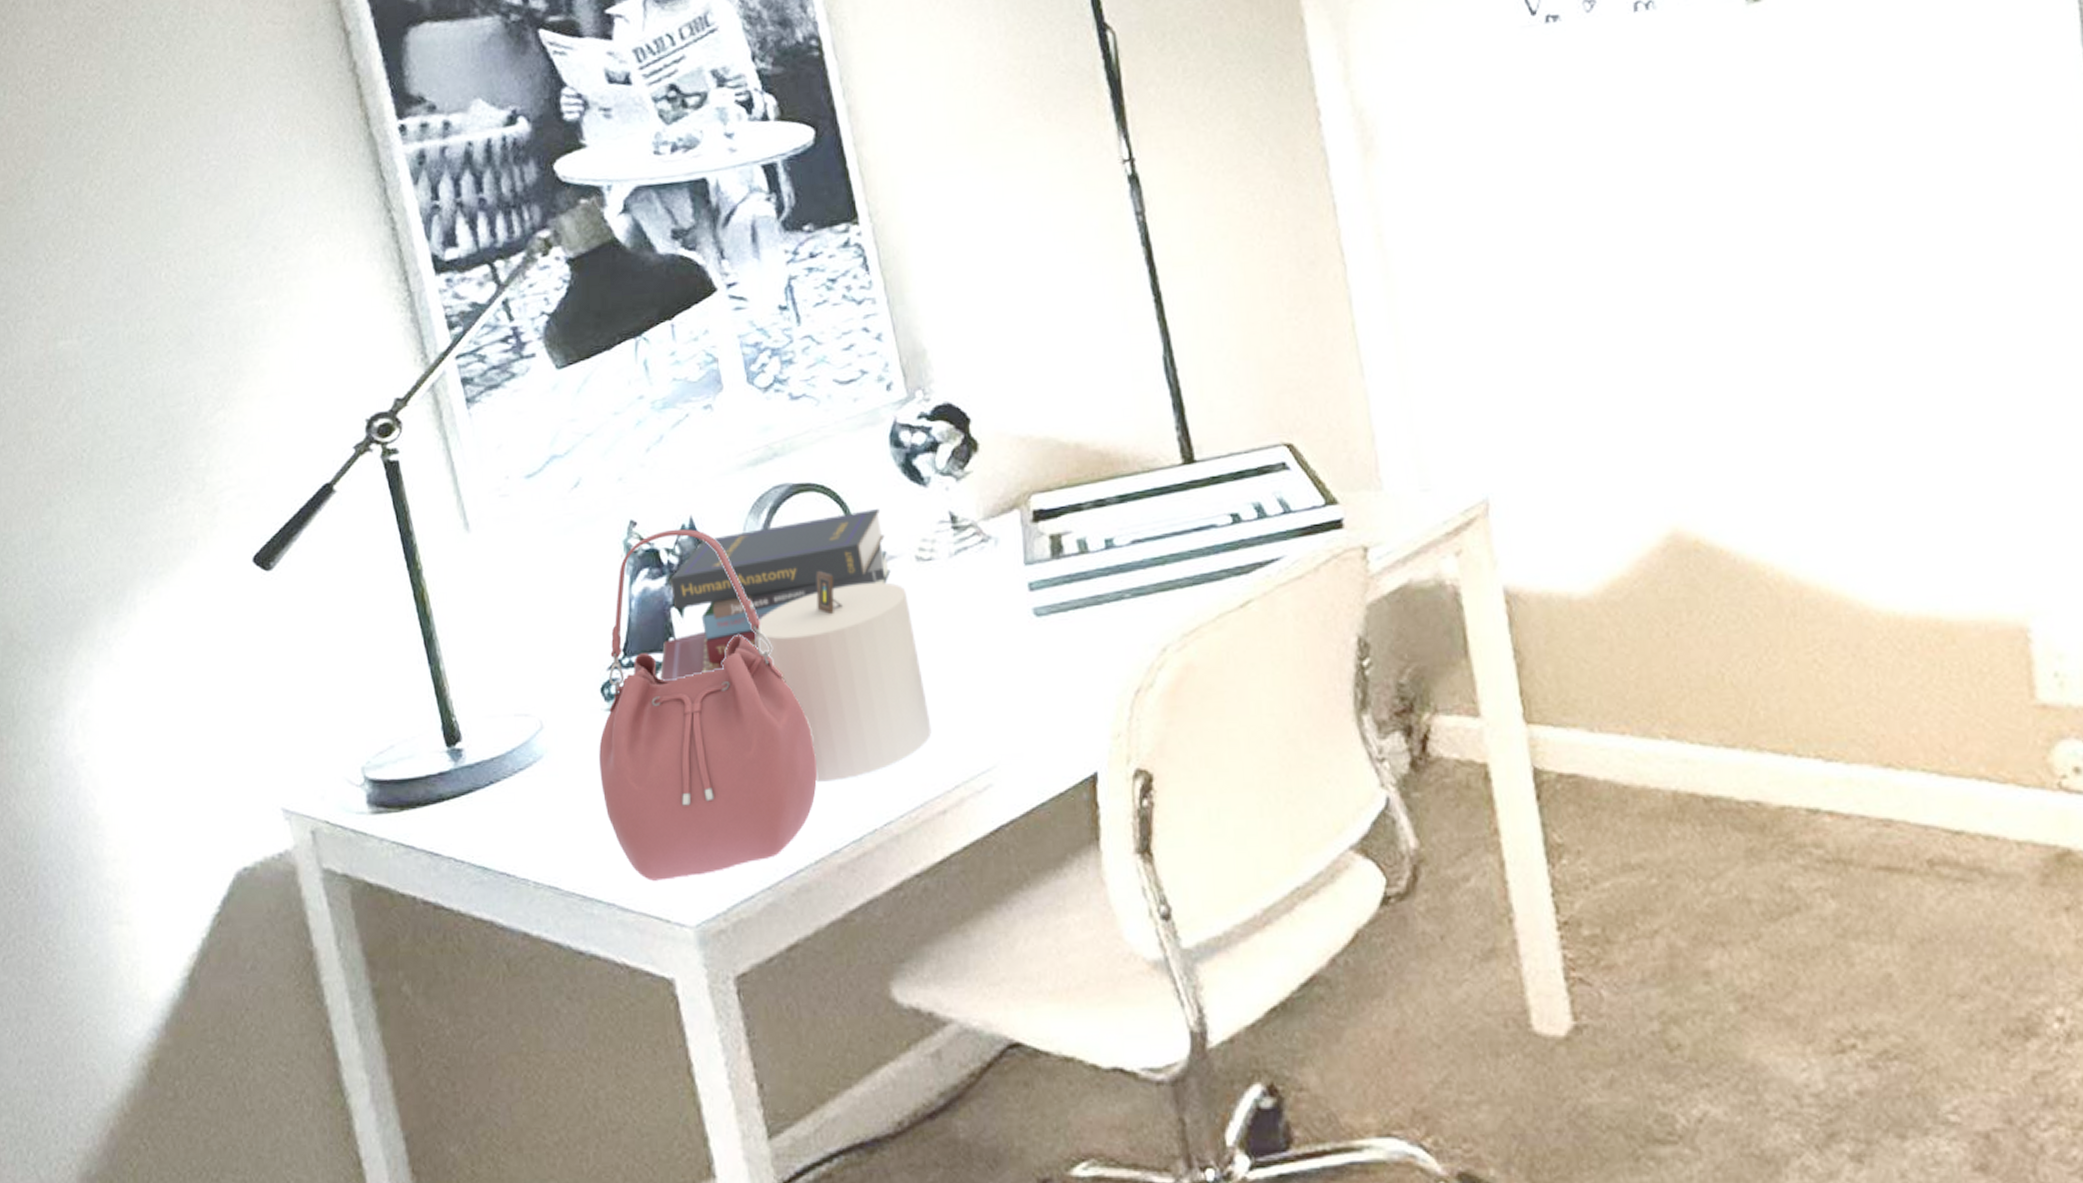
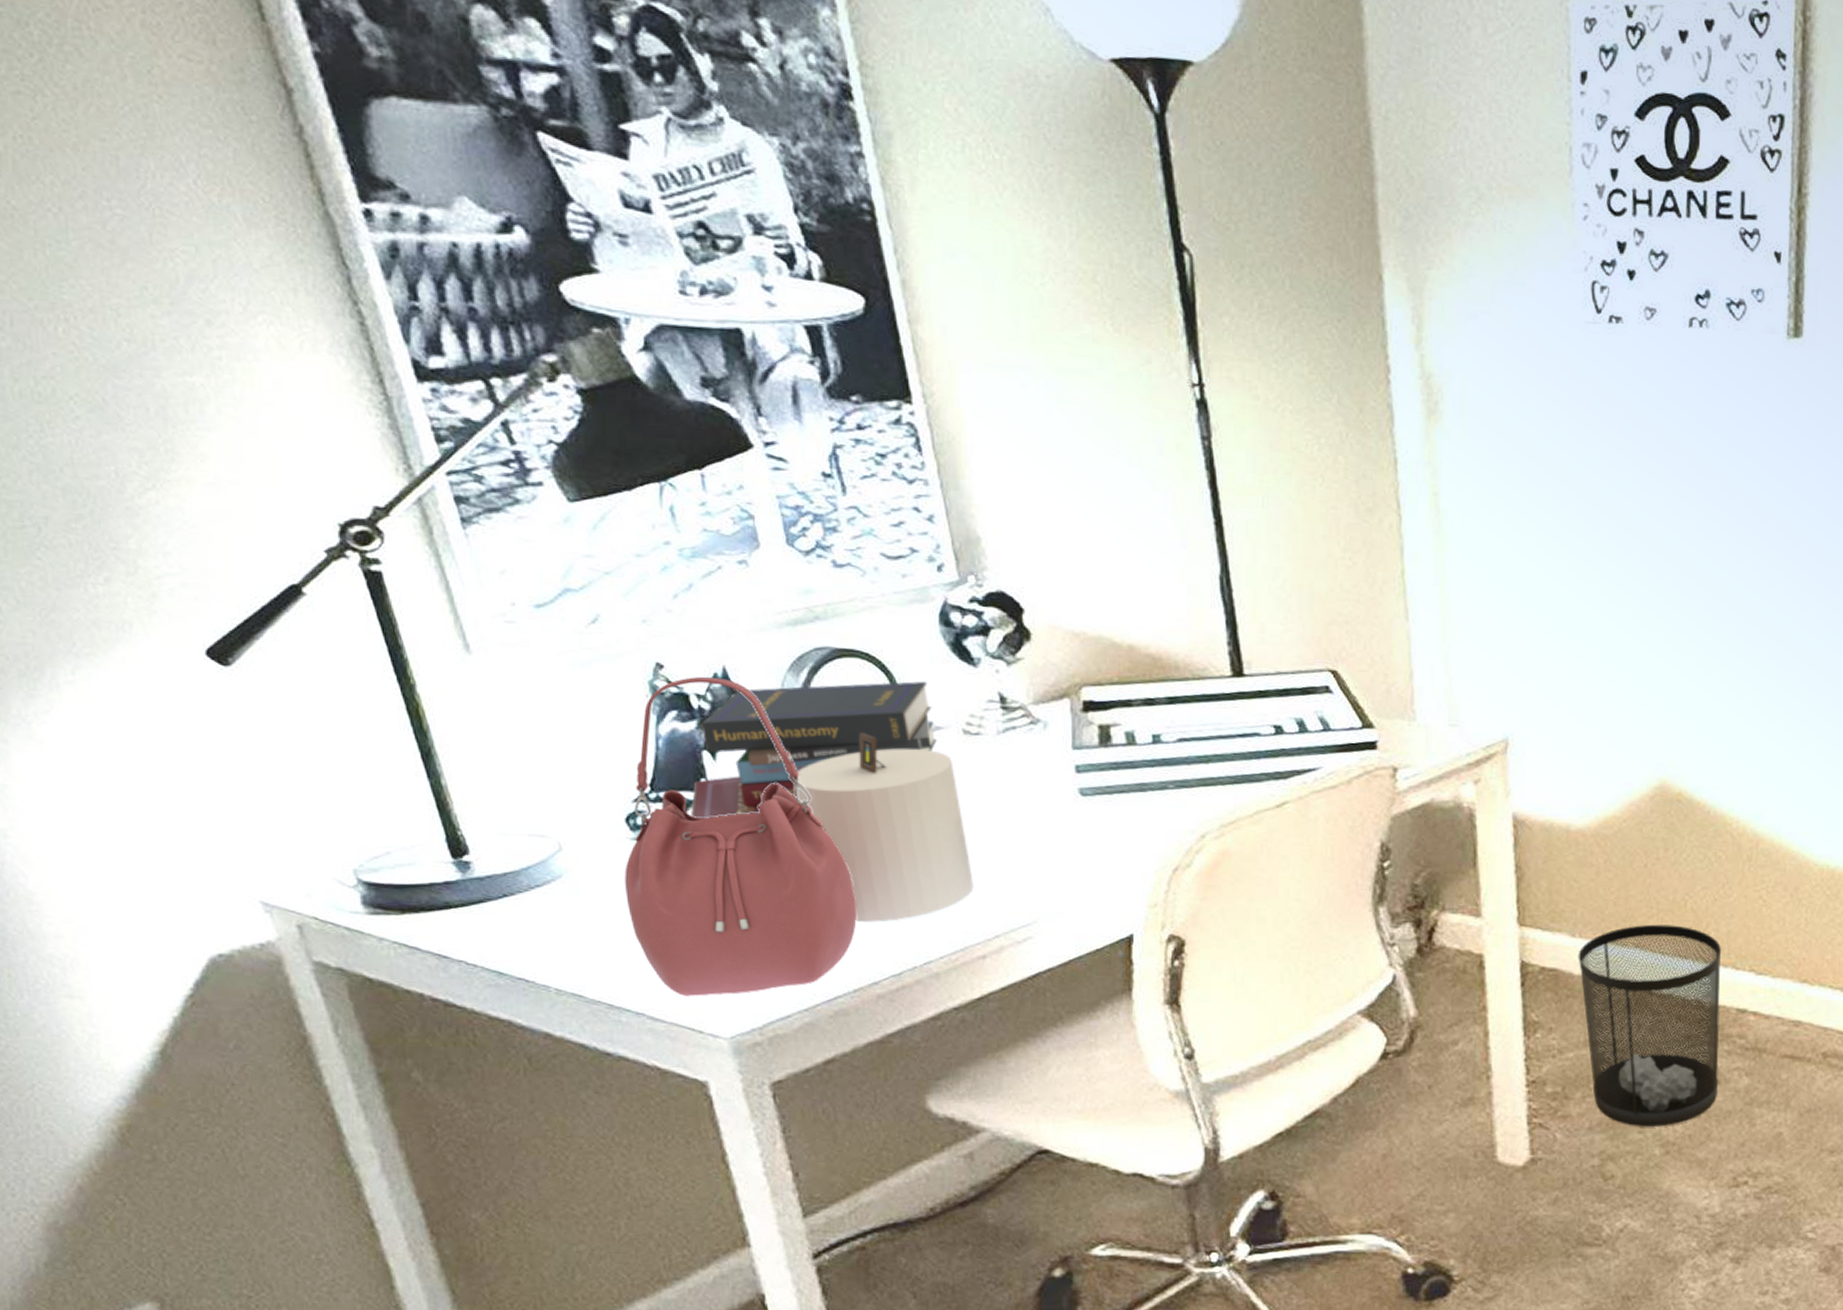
waste bin: none [1600,706,1799,975] -> present [1578,924,1722,1126]

